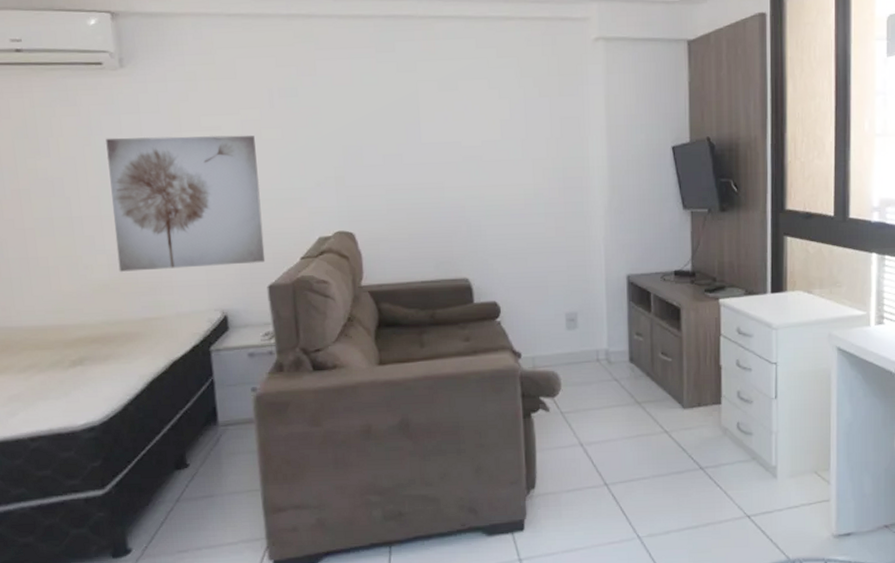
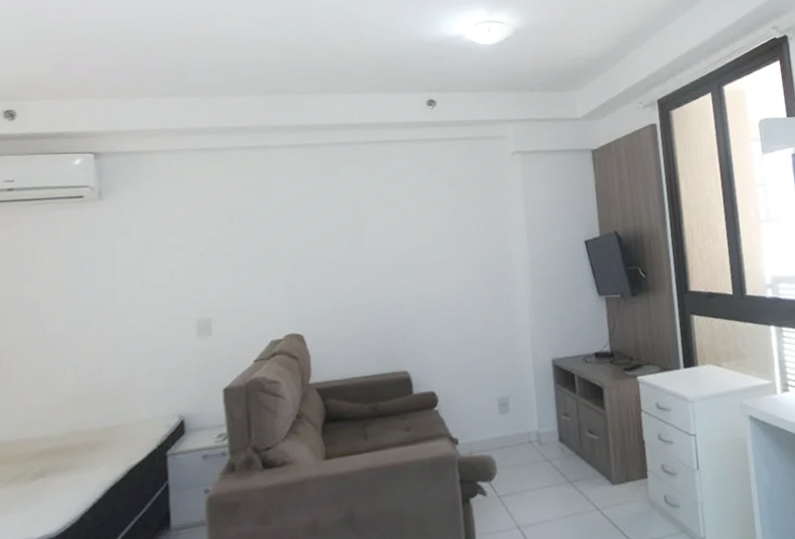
wall art: present [106,135,266,272] -> none [82,251,222,384]

